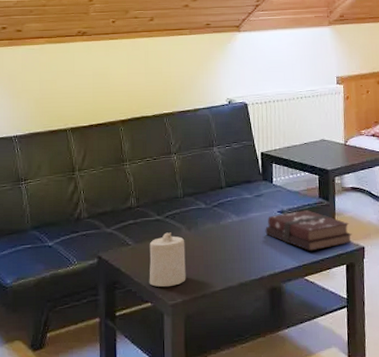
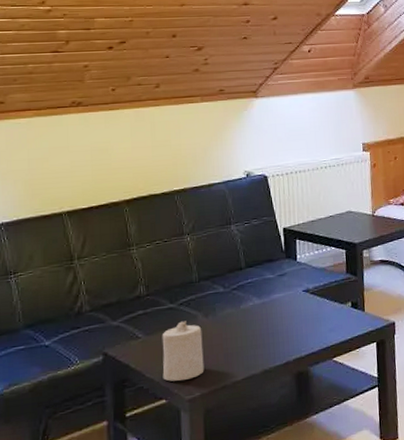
hardback book: present [265,210,353,251] -> none [289,287,383,331]

